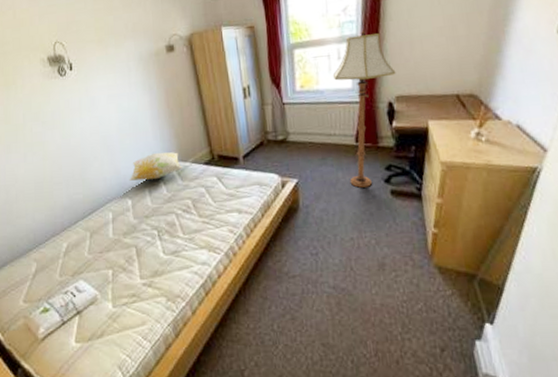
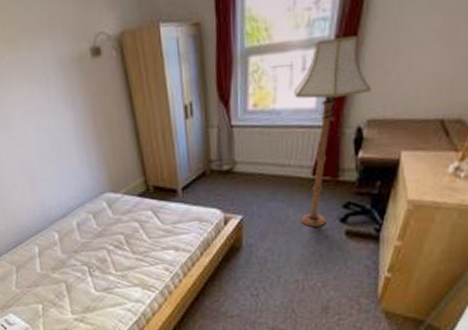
decorative pillow: present [129,152,182,181] -> none [54,181,113,213]

